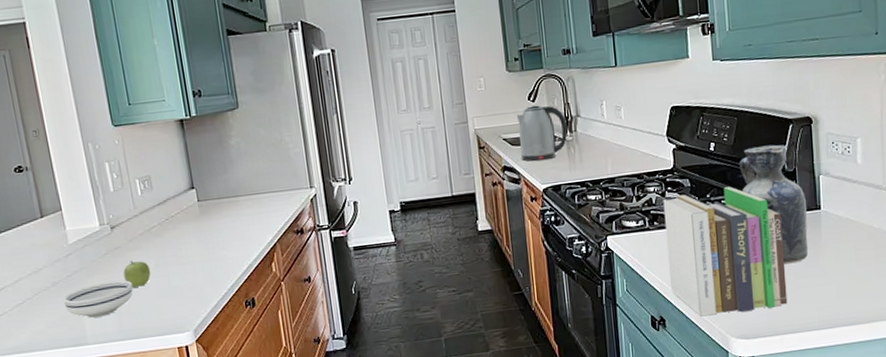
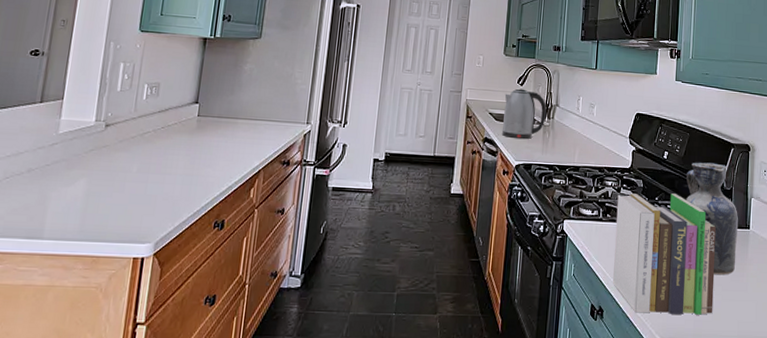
bowl: present [63,280,134,318] -> none [32,177,109,212]
fruit: present [123,261,151,288] -> none [102,161,132,189]

